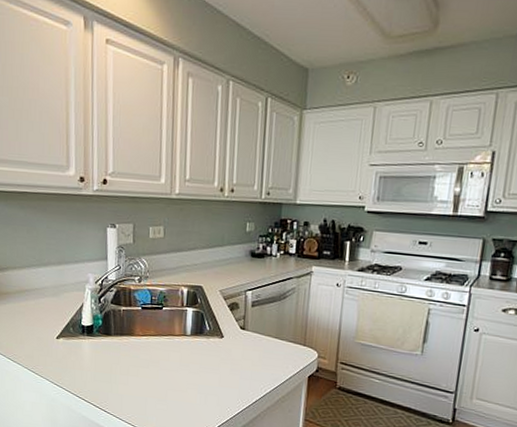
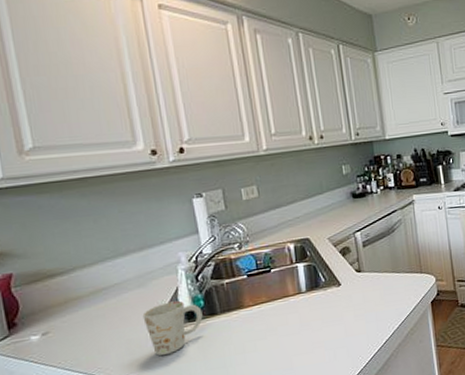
mug: none [52,314,99,359] -> present [142,300,203,356]

